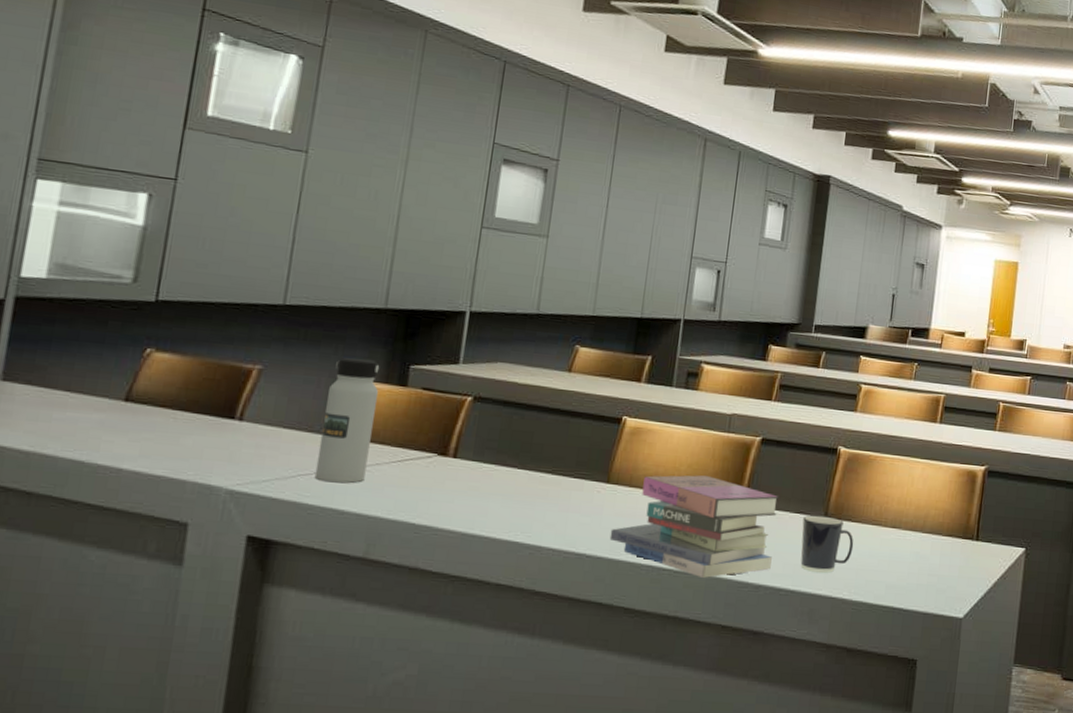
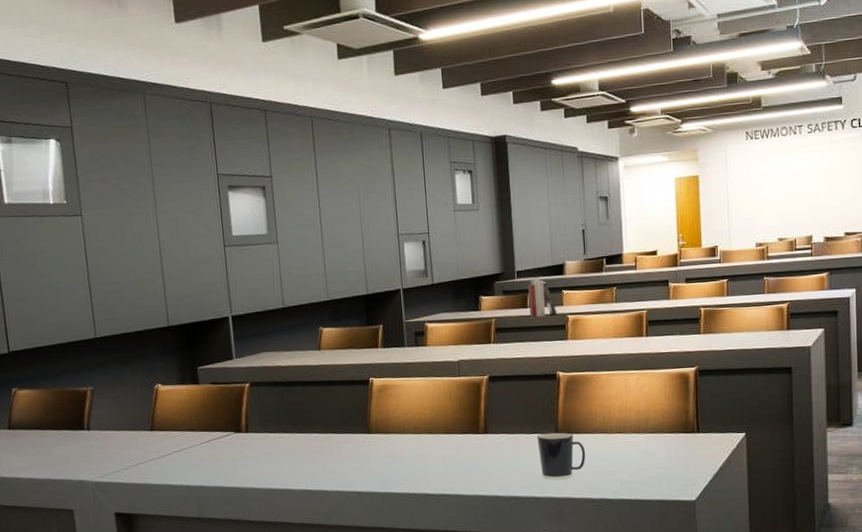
water bottle: present [314,357,380,484] -> none [143,367,186,466]
books: present [609,475,779,579] -> none [379,415,517,498]
books: none [820,336,850,382] -> present [528,278,557,317]

